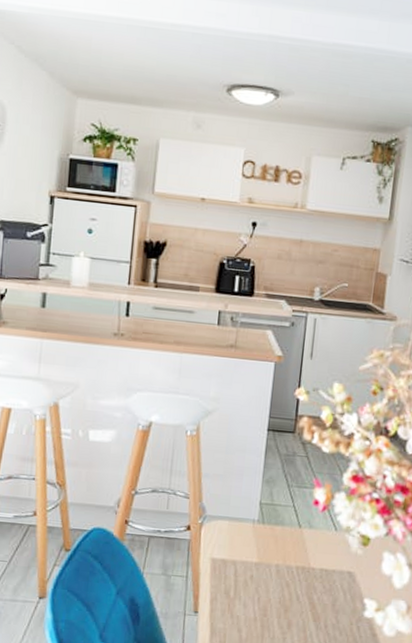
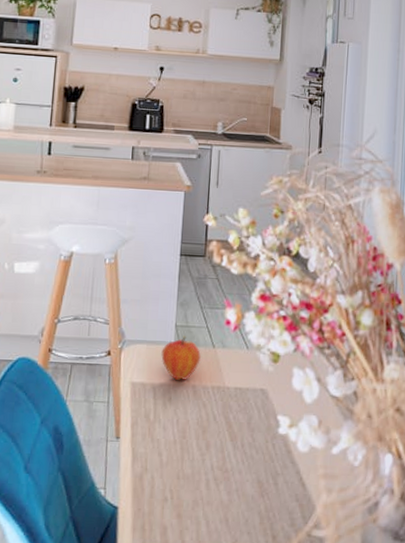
fruit: none [244,514,286,559] -> present [161,336,201,381]

